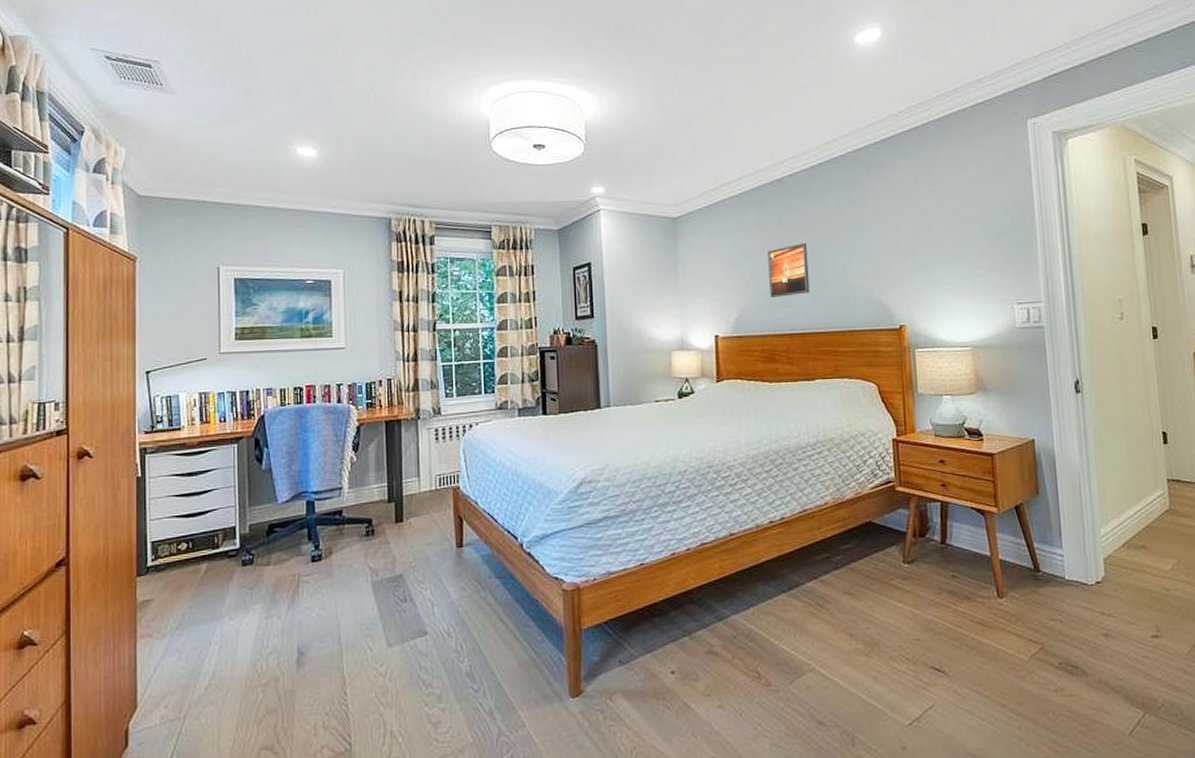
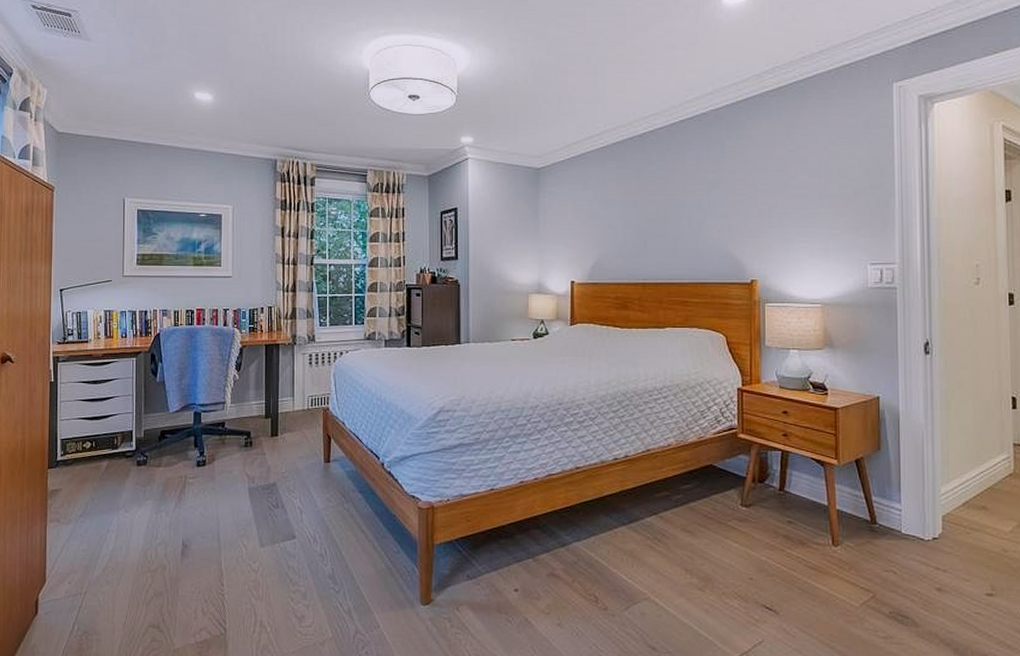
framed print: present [768,243,810,297] -> none [626,197,665,248]

